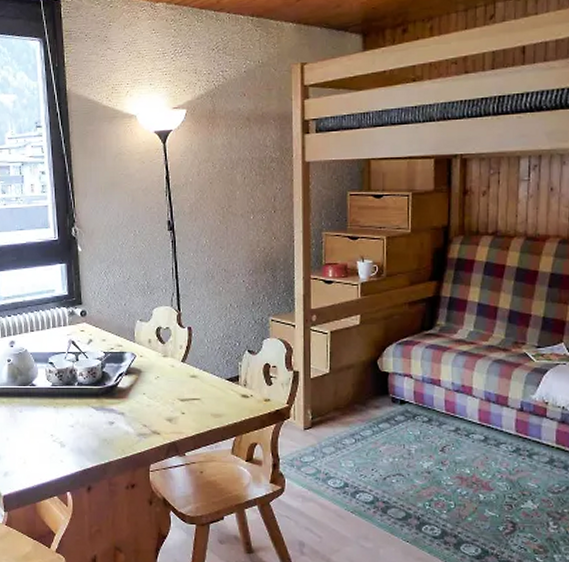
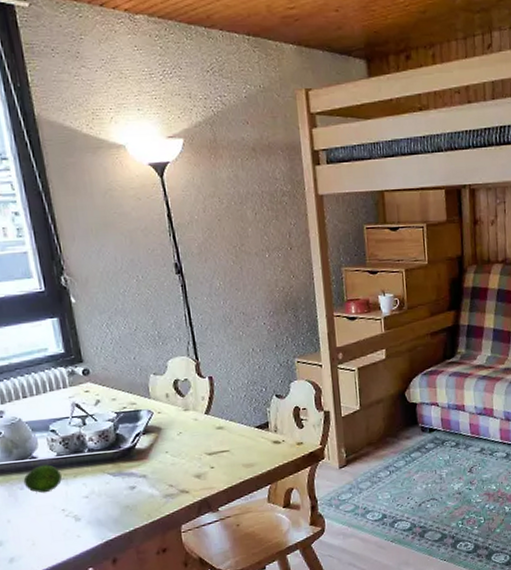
fruit: none [23,393,53,418] -> present [23,464,62,493]

